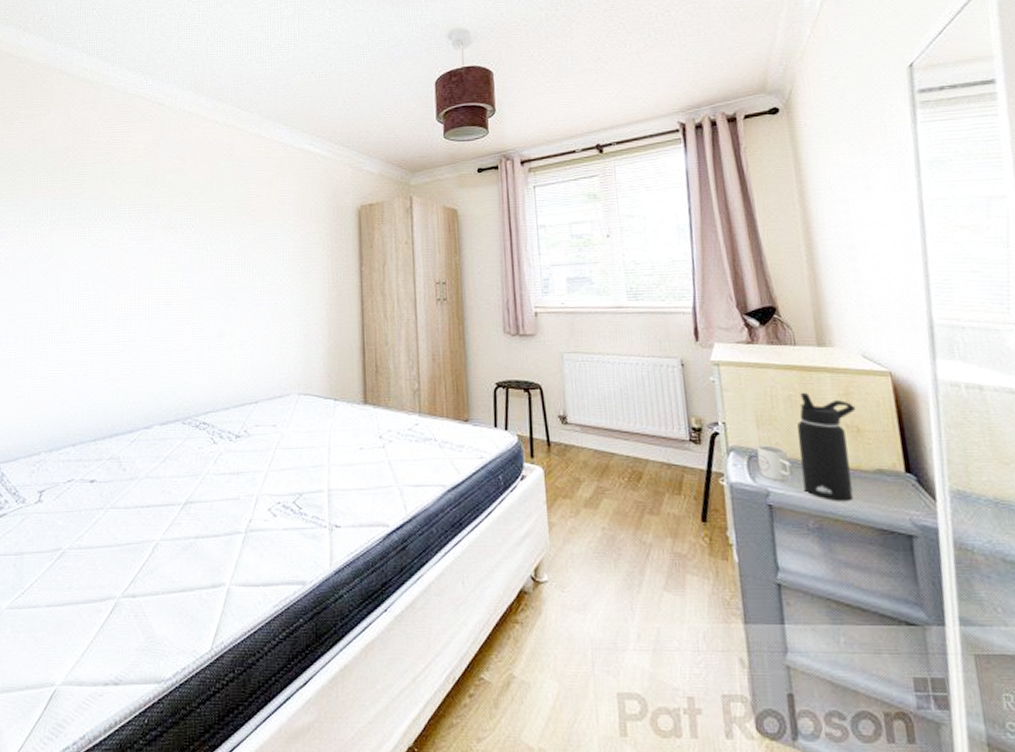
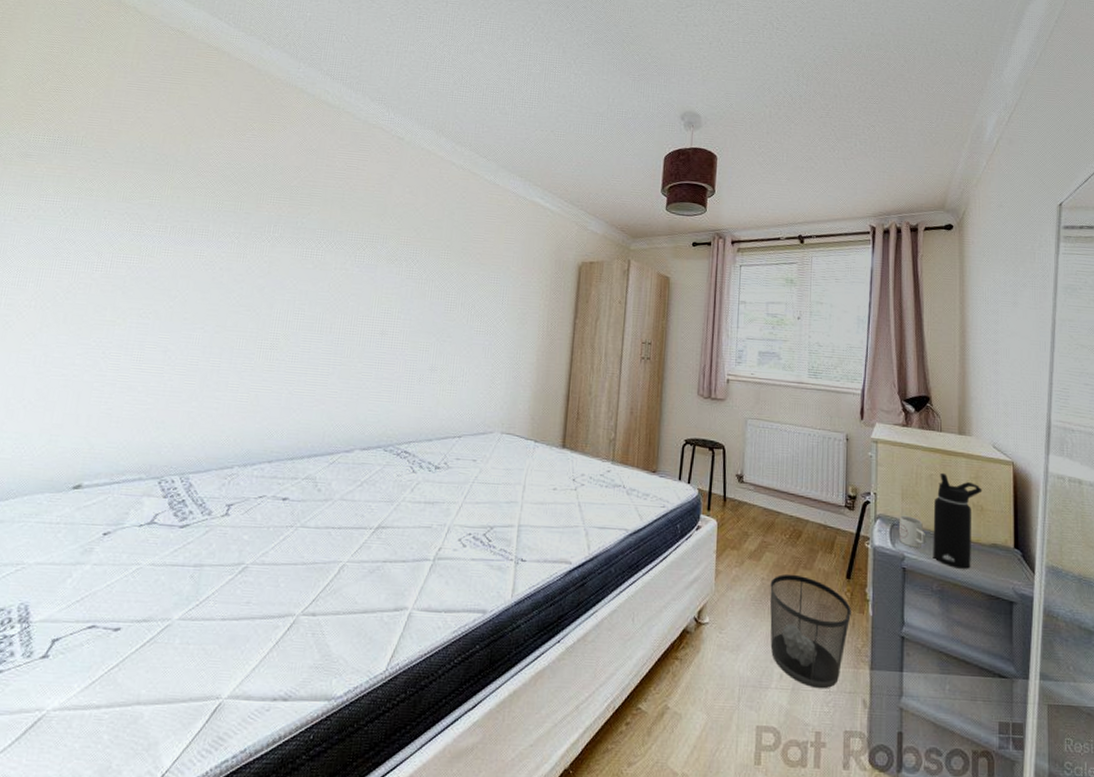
waste bin: none [613,521,713,648] -> present [770,573,851,689]

